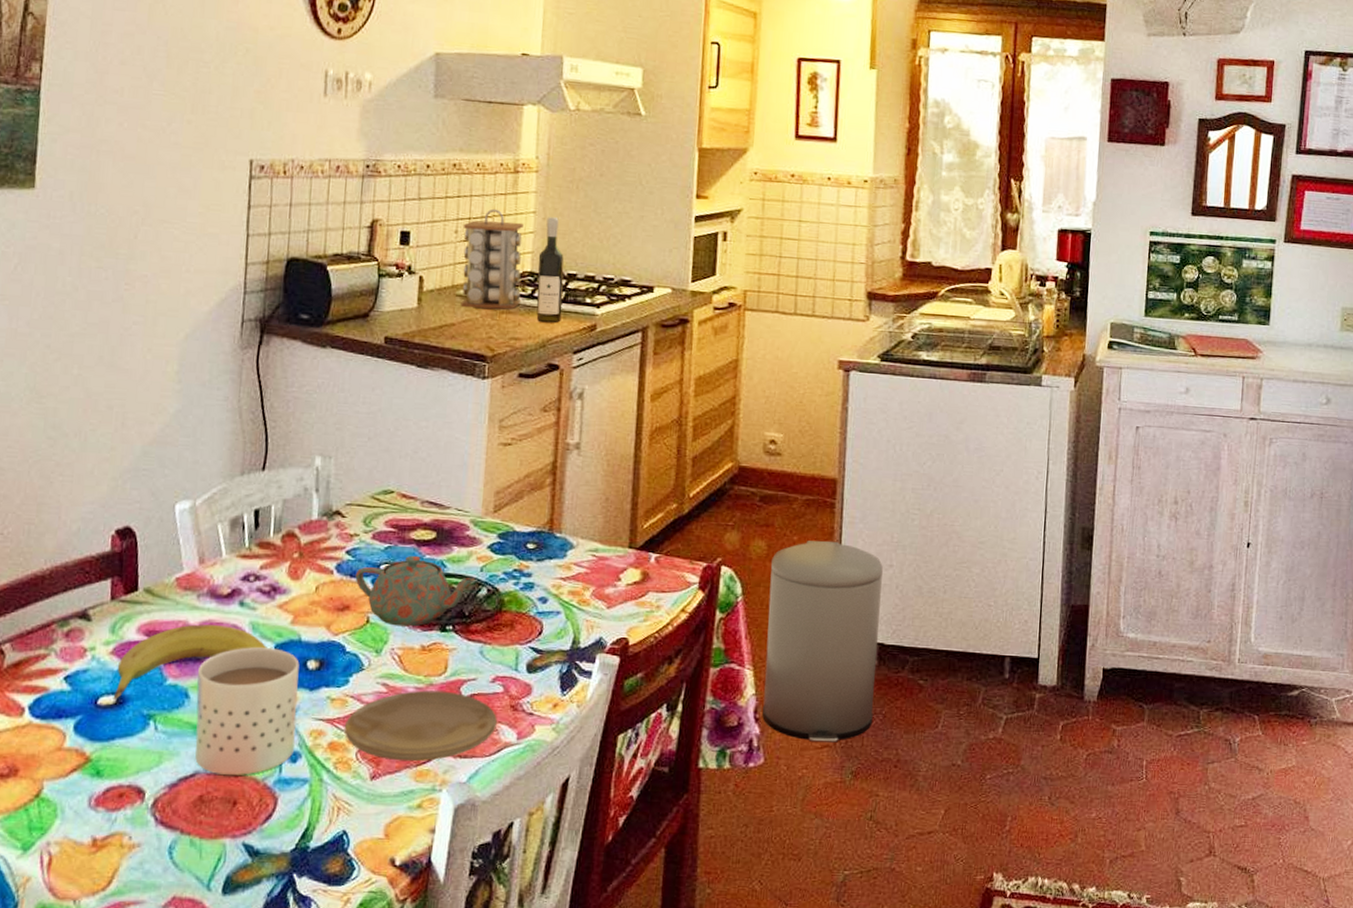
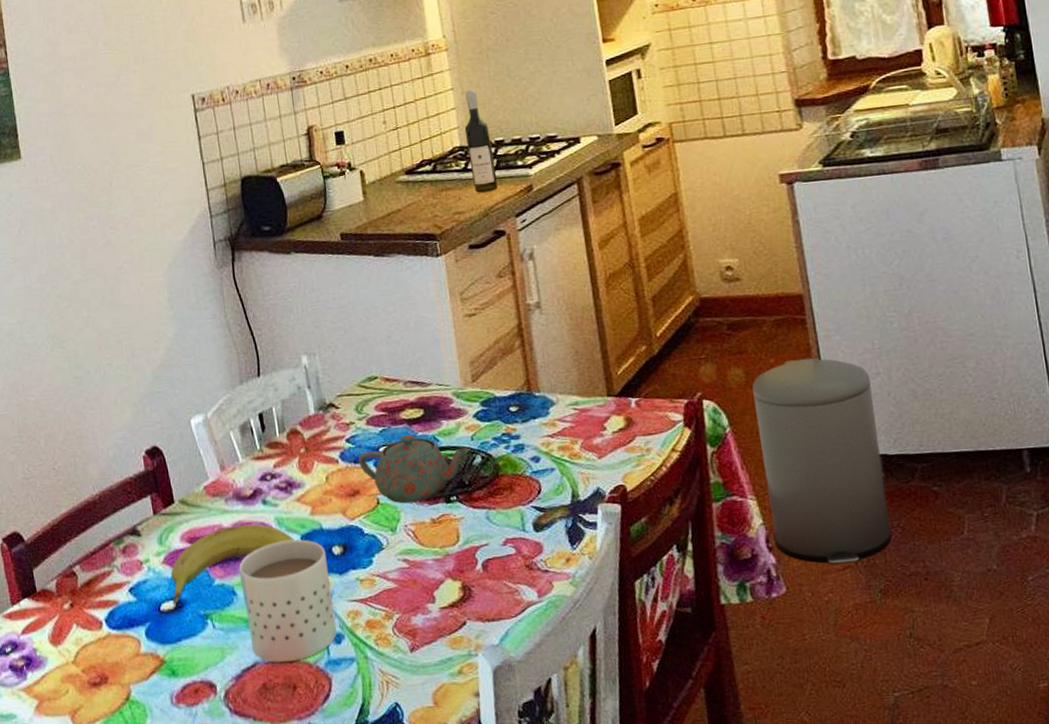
plate: present [344,690,497,762] -> none [377,559,517,632]
spice rack: present [460,208,524,310] -> none [389,93,458,193]

